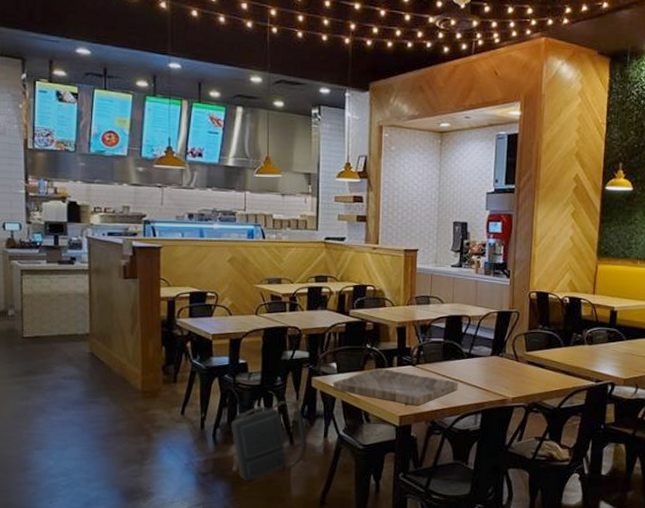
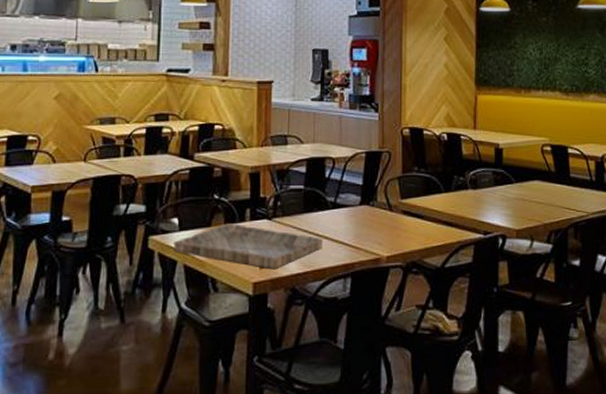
backpack: present [231,400,307,482] -> none [49,265,141,373]

